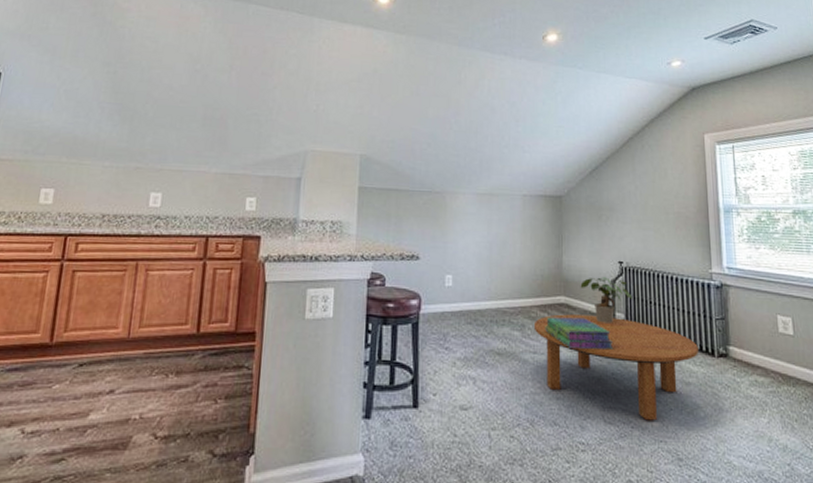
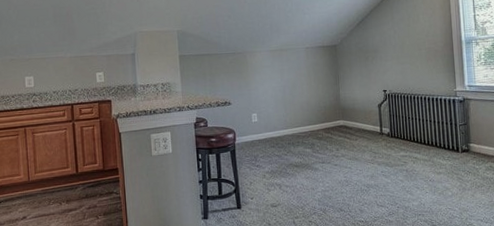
coffee table: present [533,314,698,421] -> none [321,131,447,202]
stack of books: present [545,317,614,350] -> none [329,134,382,158]
potted plant: present [580,277,633,323] -> none [354,103,395,137]

